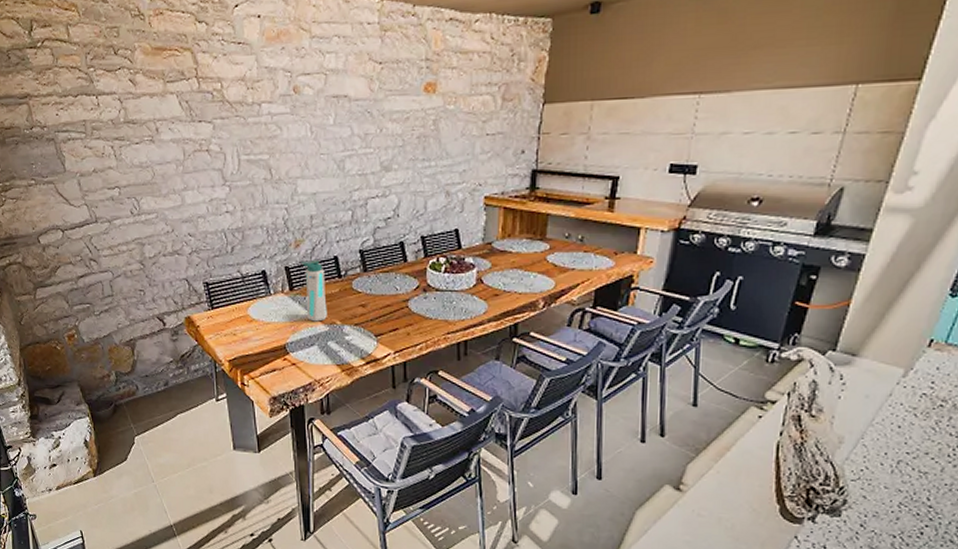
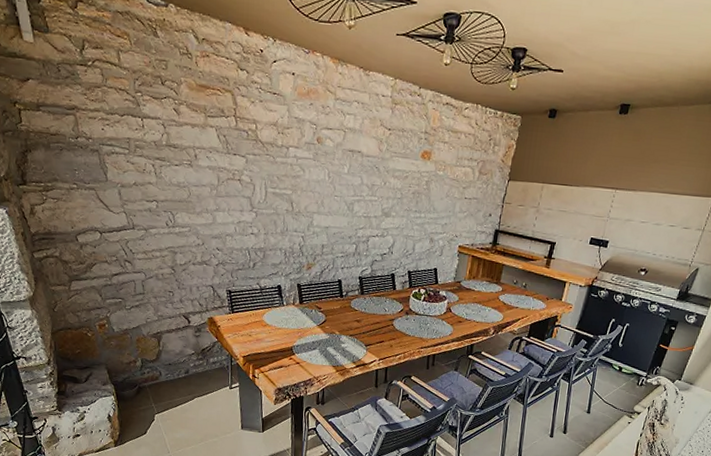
water bottle: present [302,260,327,322] -> none [312,281,330,331]

